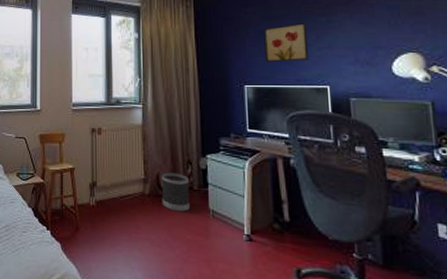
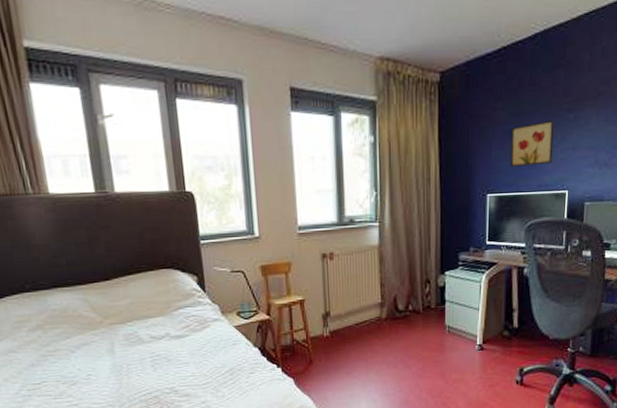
wastebasket: present [161,172,190,212] -> none [399,293,426,332]

